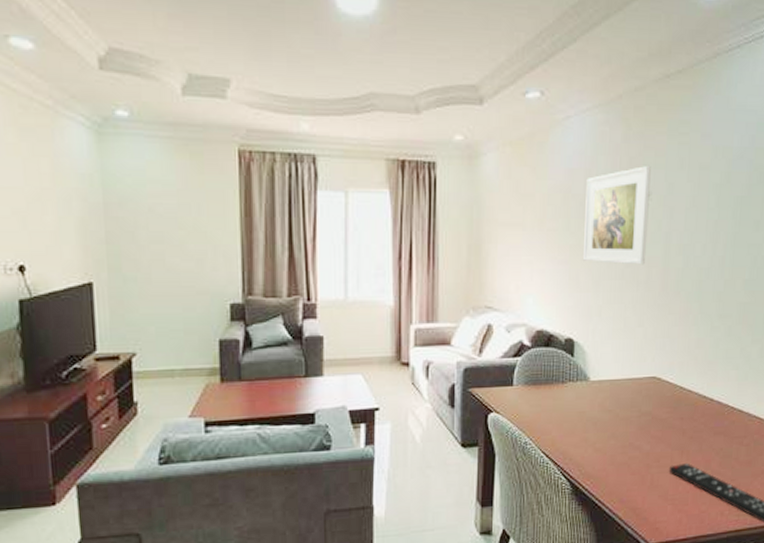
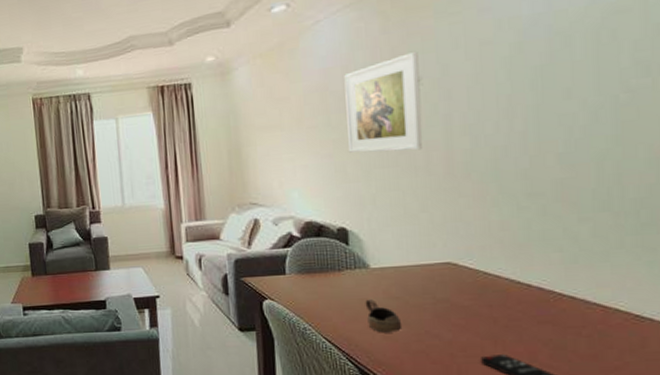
cup: none [582,412,612,446] -> present [365,299,403,333]

